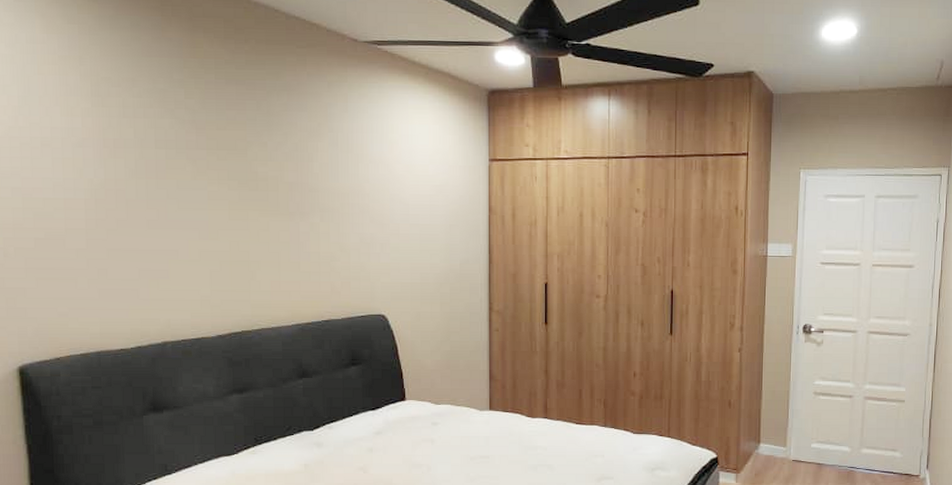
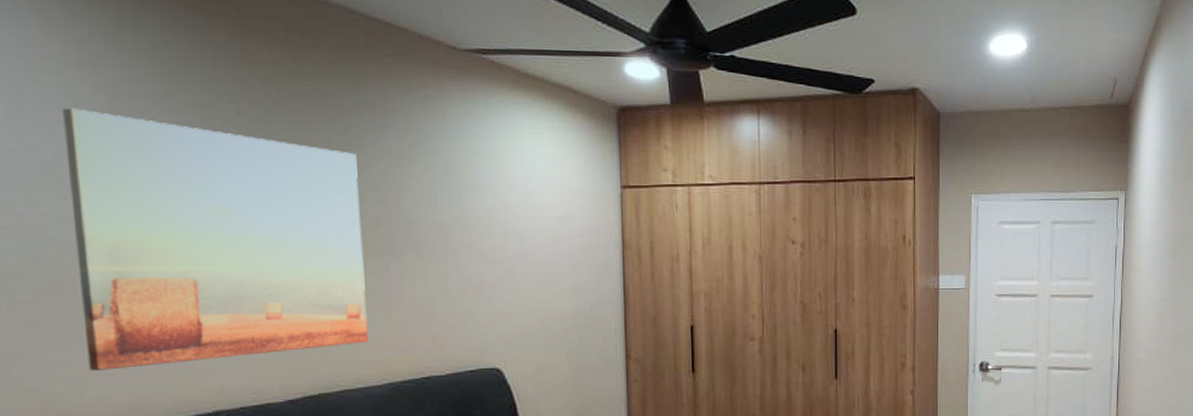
wall art: none [58,92,281,305] -> present [63,108,368,371]

